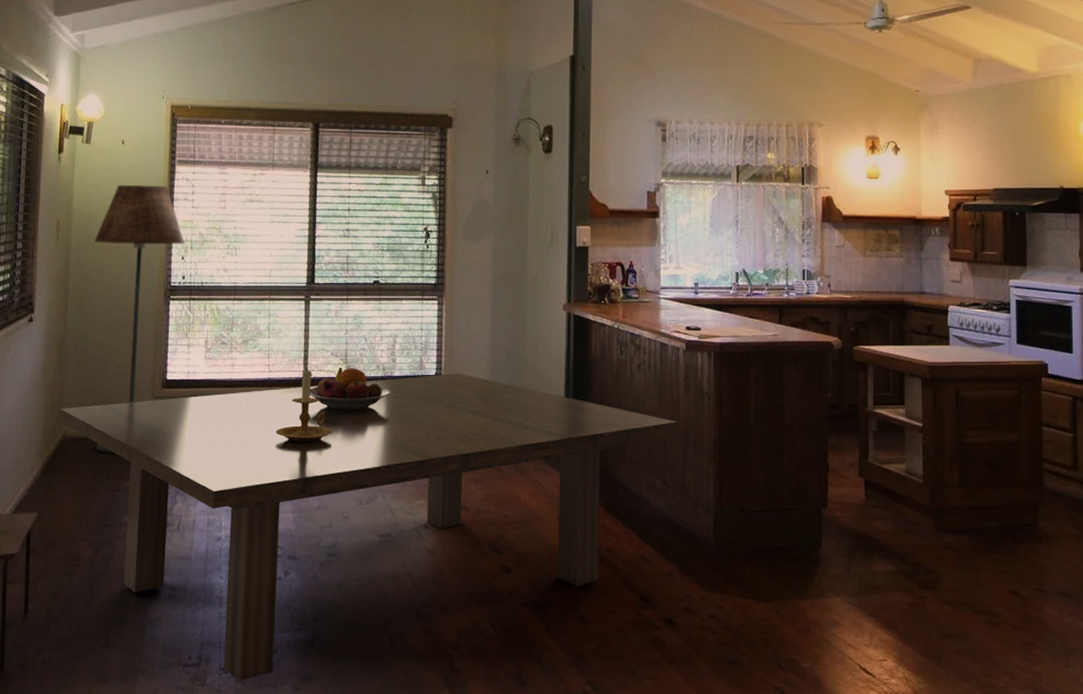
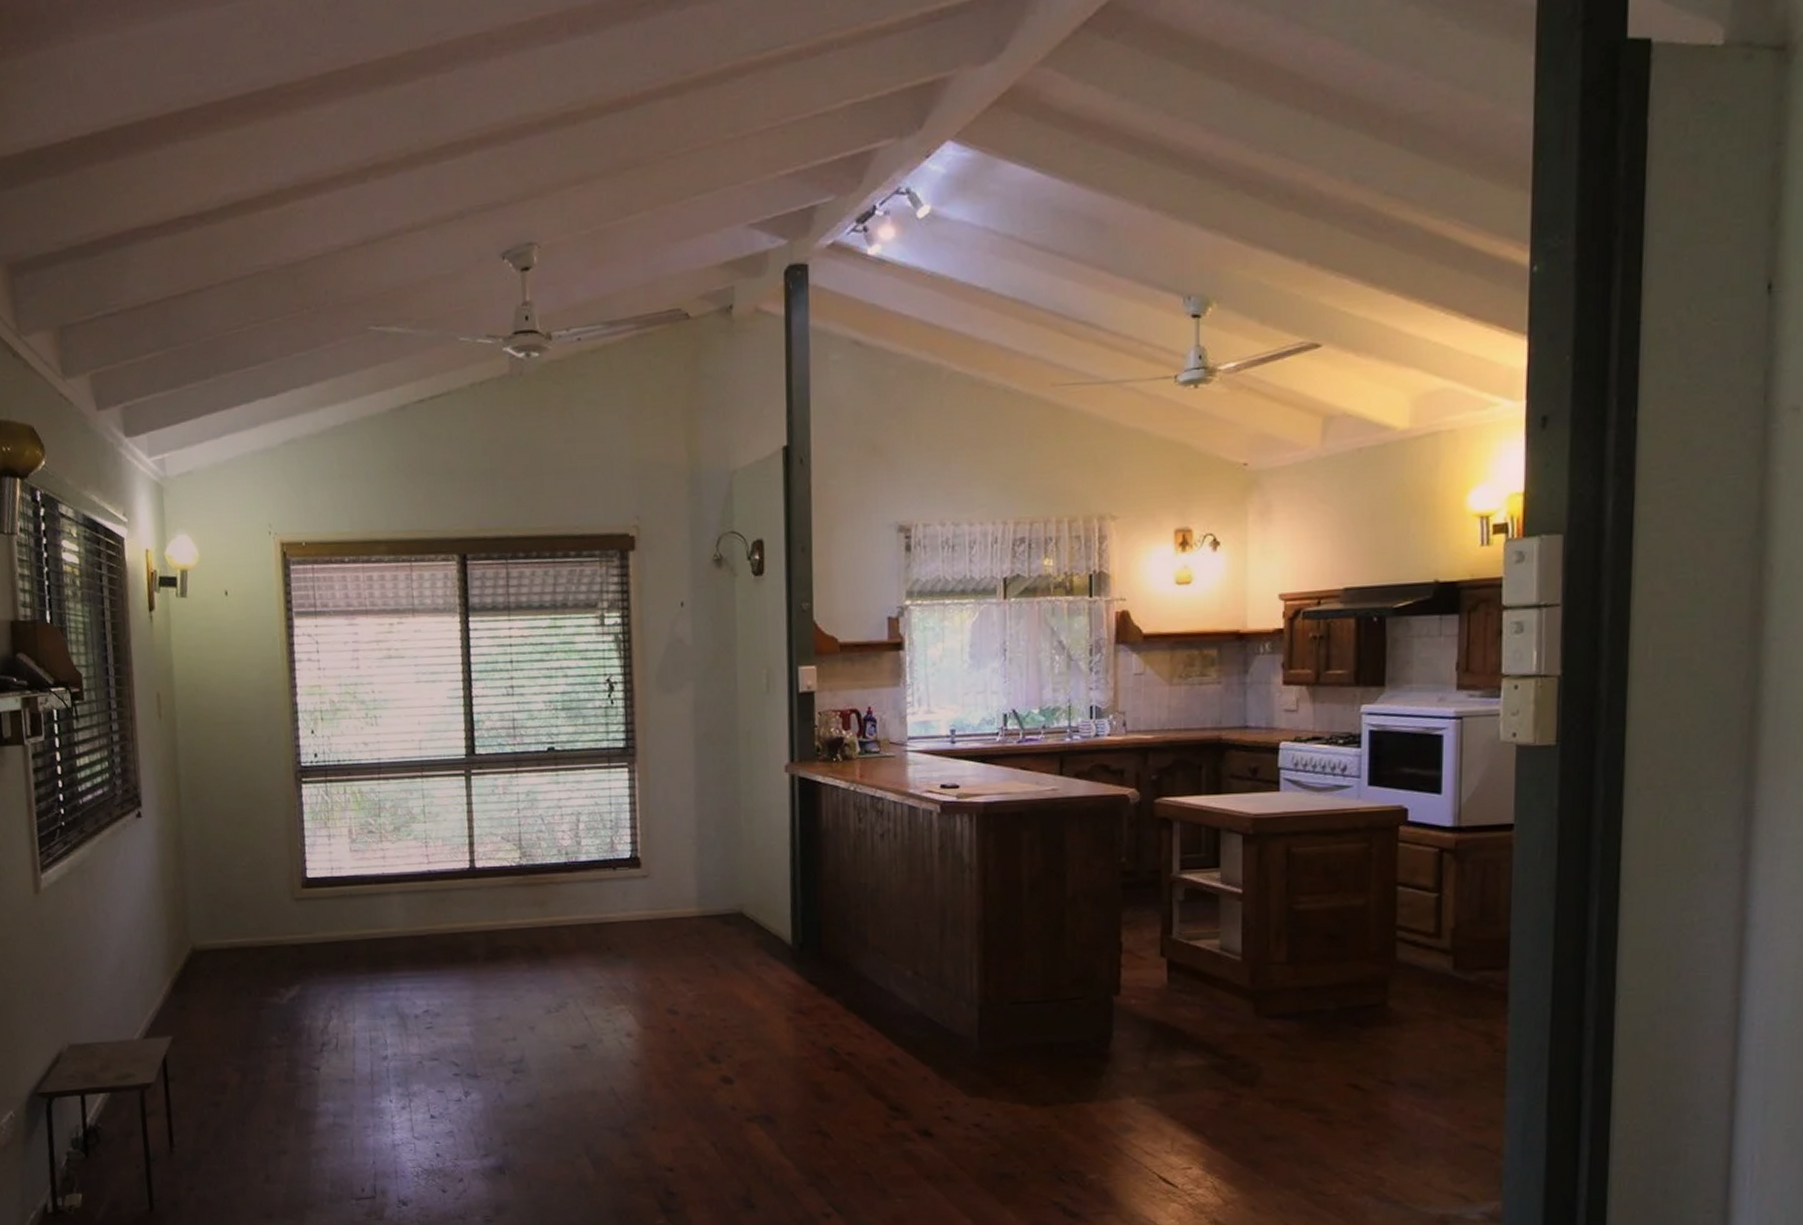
dining table: present [59,373,678,682] -> none [184,853,933,1214]
floor lamp: present [94,184,184,454] -> none [203,644,313,967]
candle holder: present [276,367,333,443] -> none [441,855,511,944]
fruit bowl: present [309,367,391,411] -> none [478,853,578,905]

